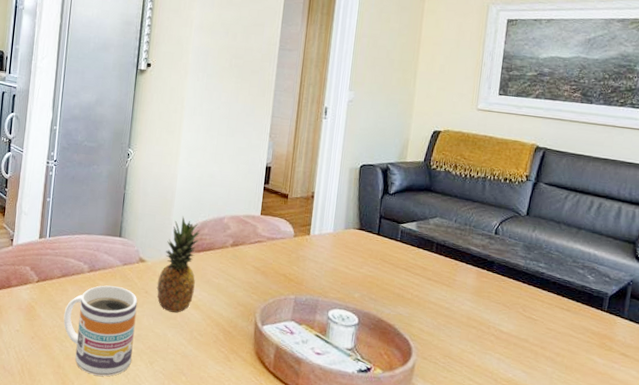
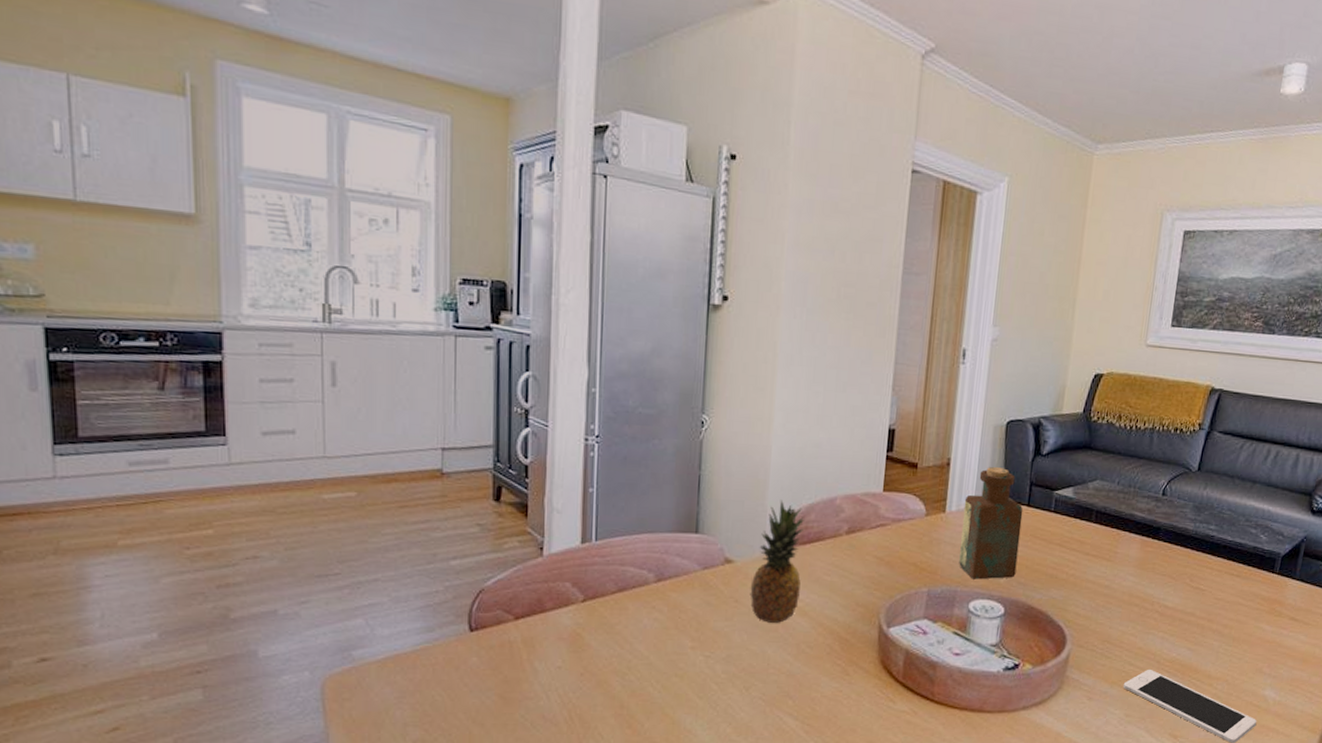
mug: present [63,285,138,377] -> none [624,597,725,712]
bottle: none [320,201,374,294] -> present [959,467,1023,580]

